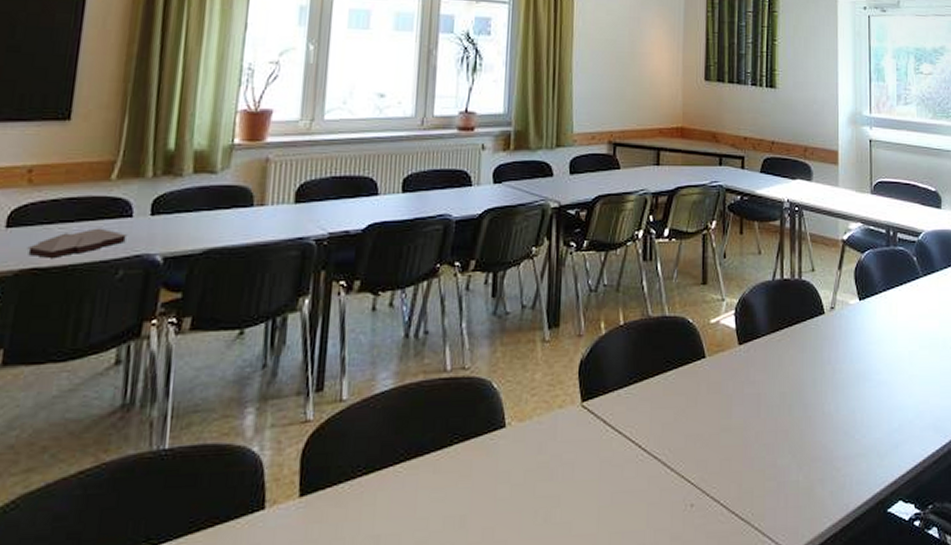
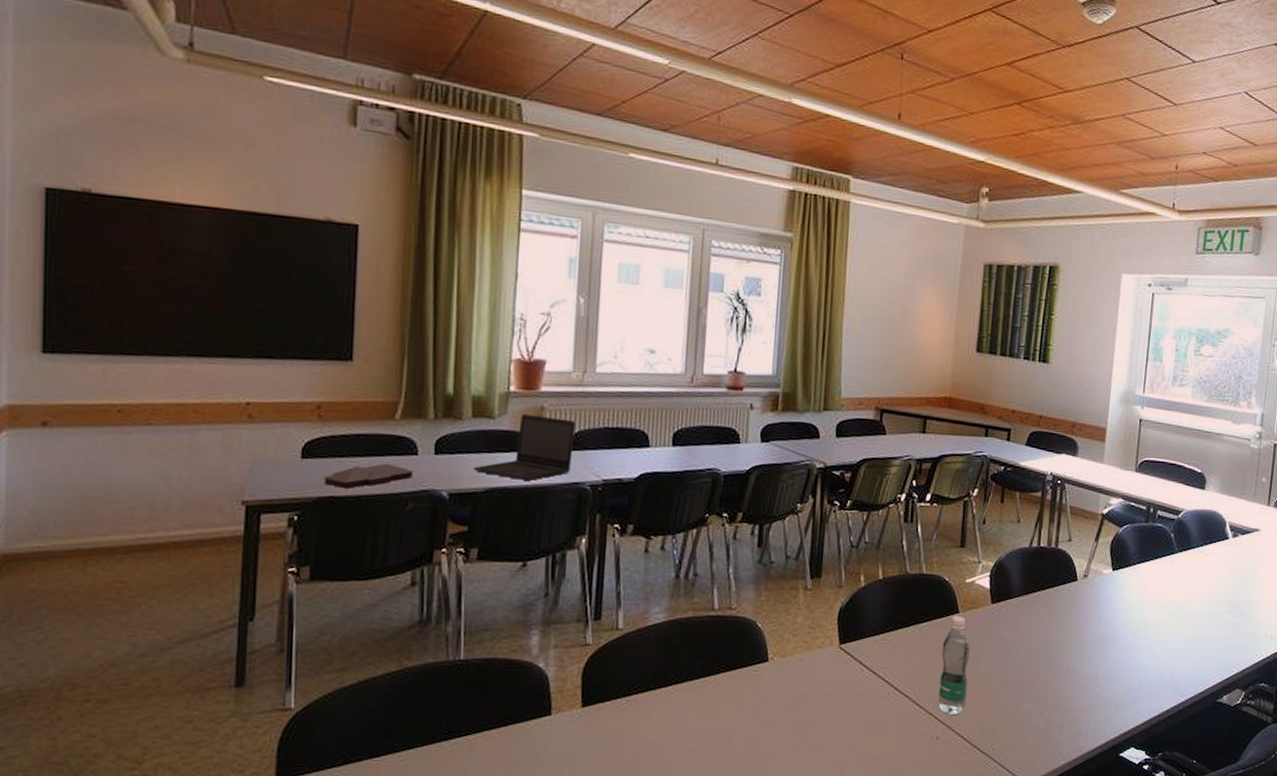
laptop: none [191,167,301,238] -> present [473,414,575,480]
bottle: none [690,361,720,476] -> present [938,616,970,714]

